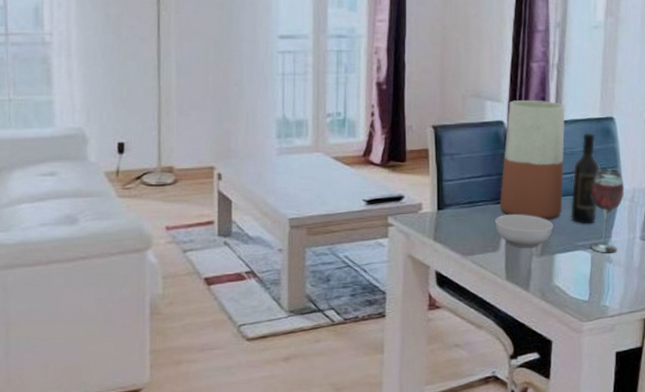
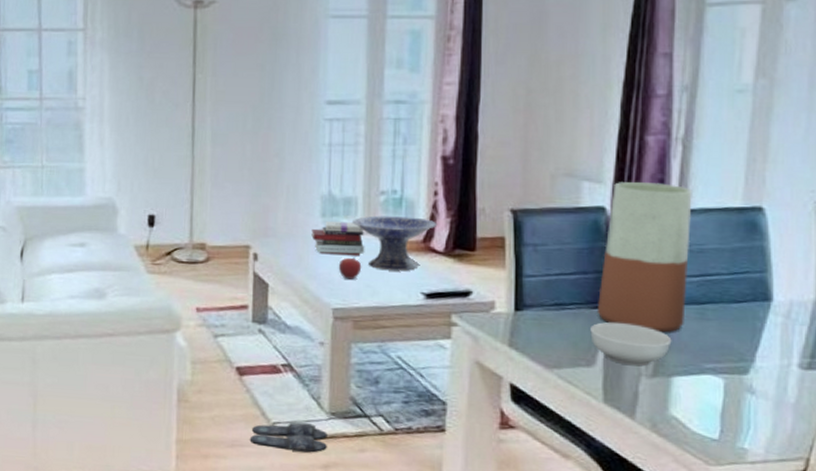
slippers: none [218,322,287,348] -> present [249,422,327,453]
books: none [269,142,315,171] -> present [311,221,365,256]
fruit: none [293,172,313,192] -> present [338,257,362,279]
decorative bowl: none [303,135,375,182] -> present [351,215,438,271]
wine bottle: present [570,134,600,224] -> none [695,227,740,343]
wineglass: present [590,169,625,253] -> none [723,272,777,382]

